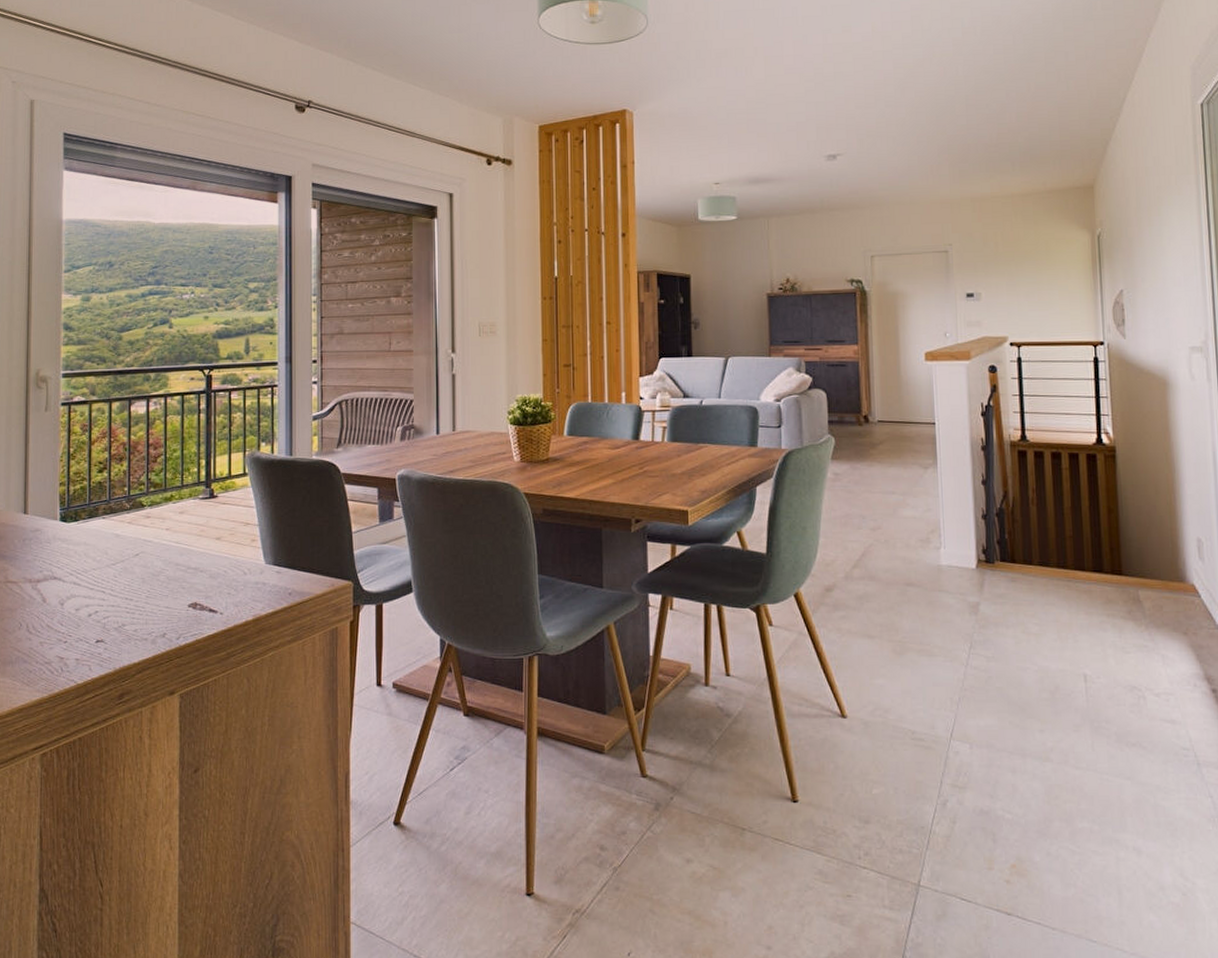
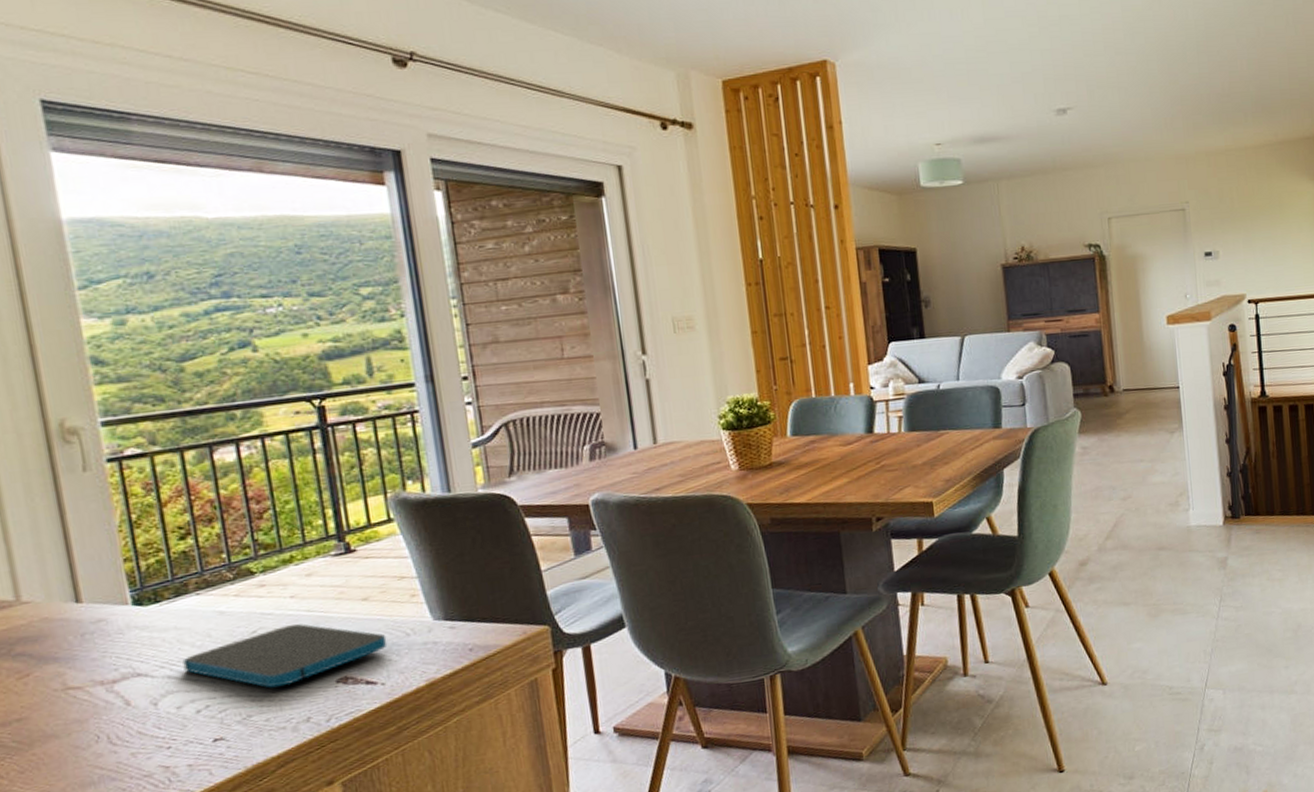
smartphone: none [85,553,229,604] -> present [182,624,388,688]

